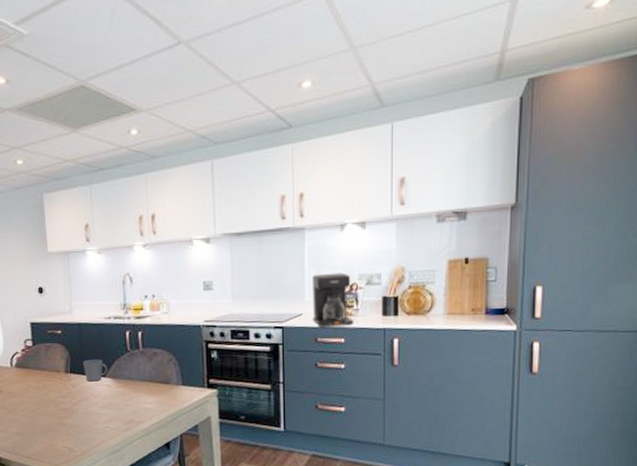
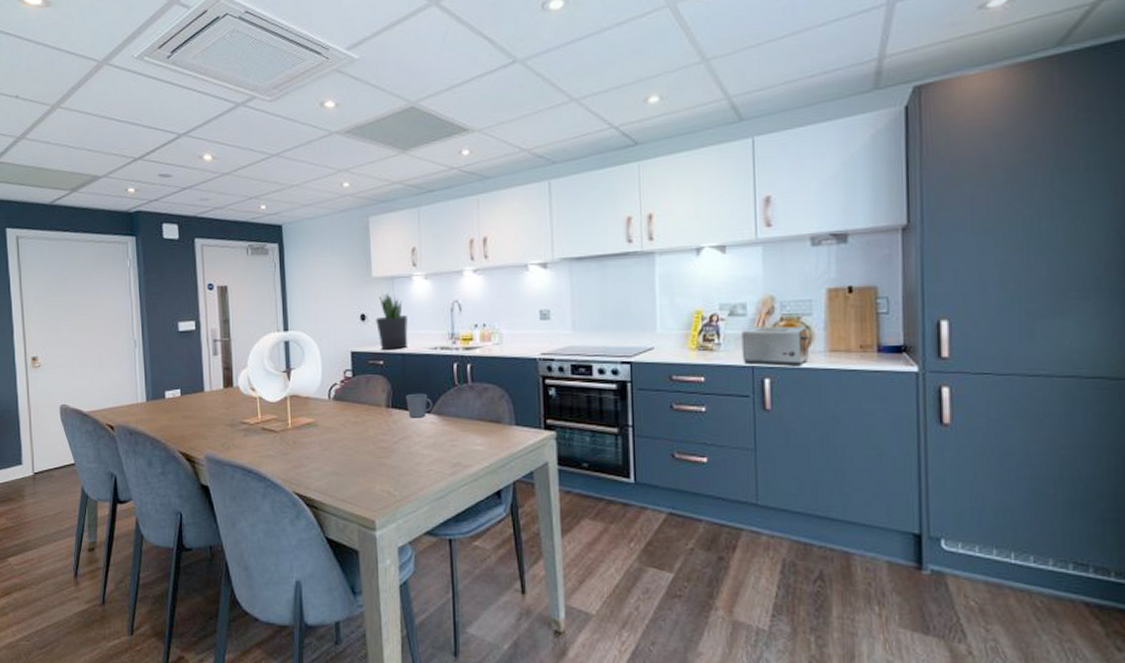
planter: none [53,265,84,321] -> present [376,291,408,351]
coffee maker: present [311,272,354,327] -> none [664,302,715,363]
toaster: none [376,293,432,329] -> present [741,326,810,368]

